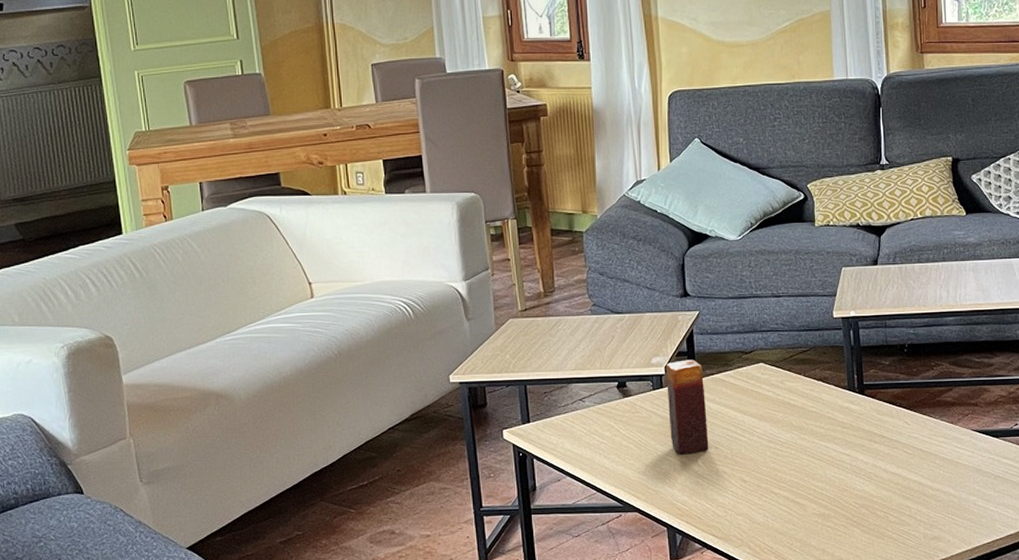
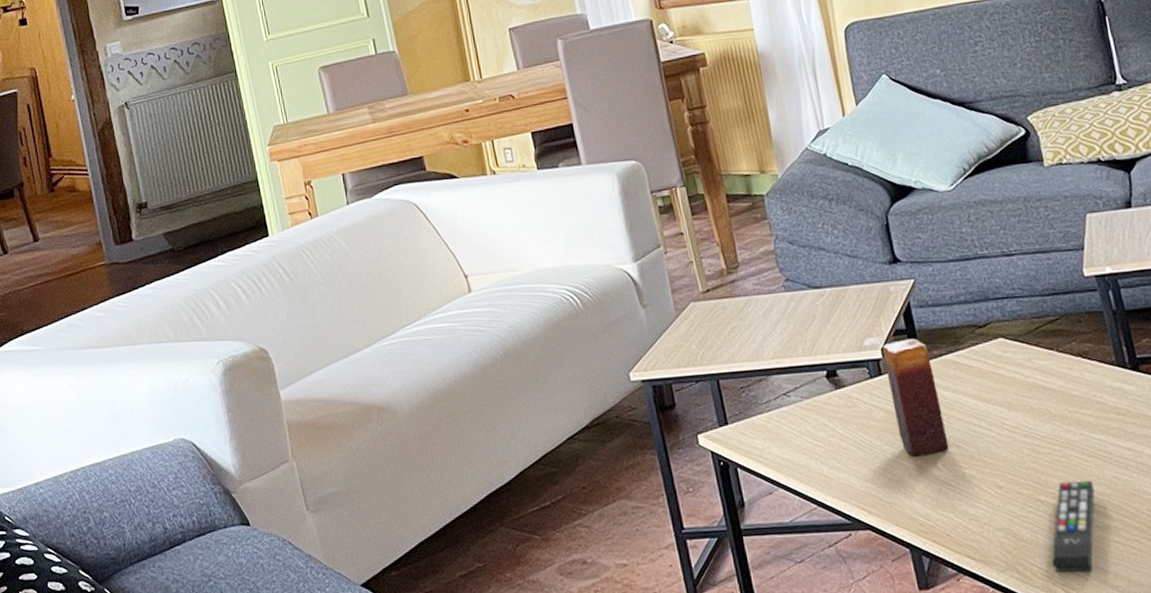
remote control: none [777,478,816,549] -> present [1051,480,1095,573]

